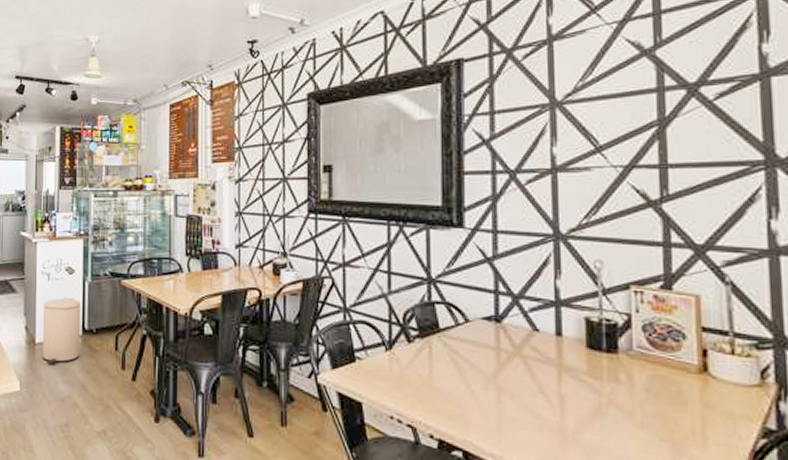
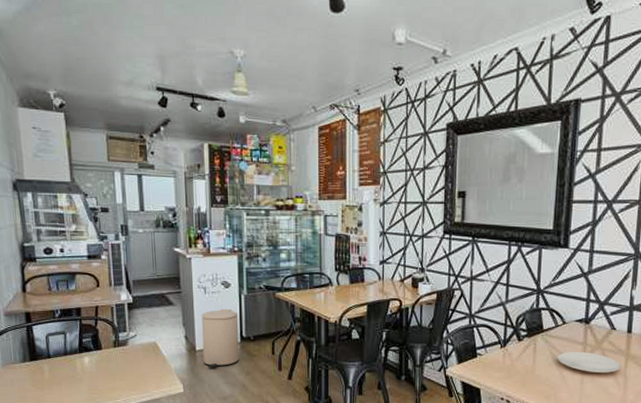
plate: none [462,358,552,389] -> present [557,351,621,373]

